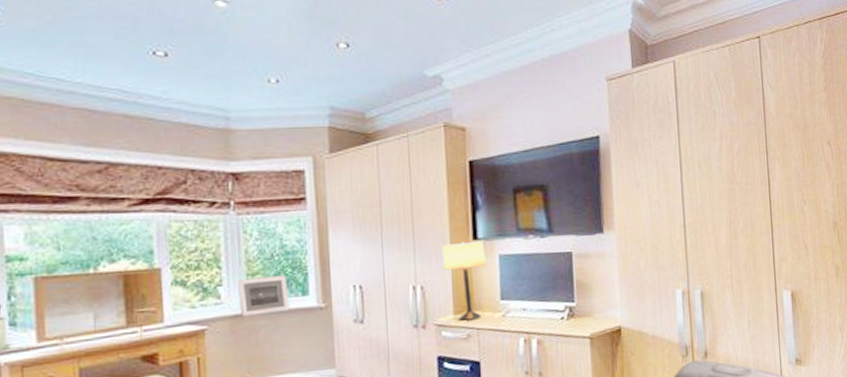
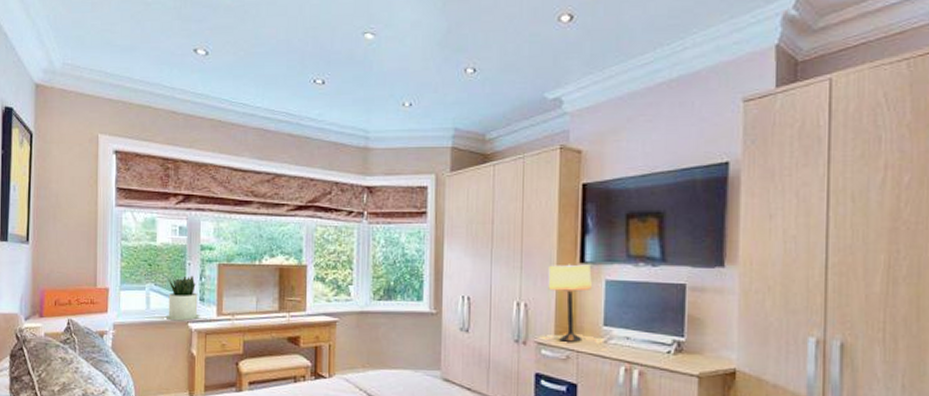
picture frame: present [238,275,290,318] -> none [365,280,406,315]

